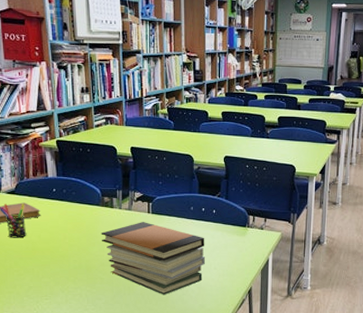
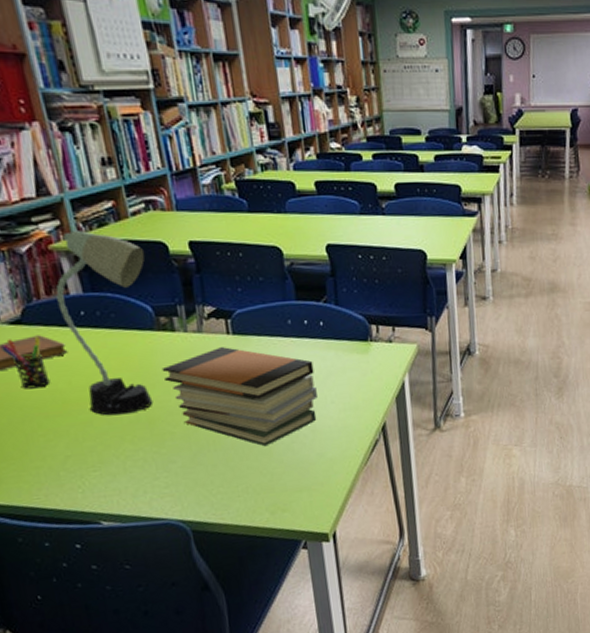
desk lamp: none [39,134,101,262] -> present [55,229,154,416]

